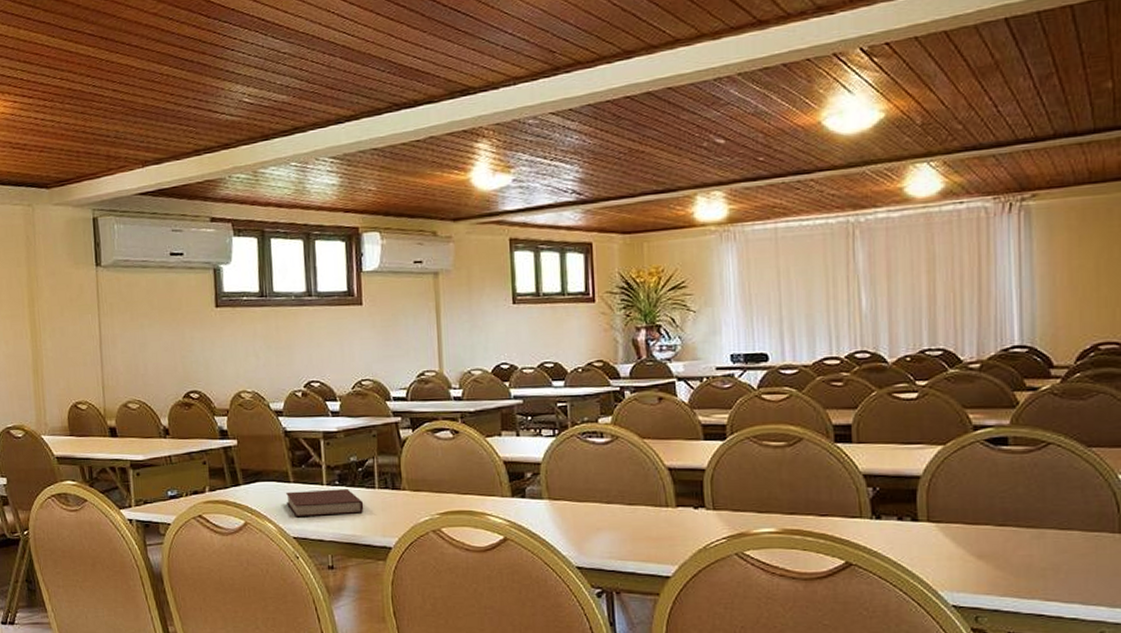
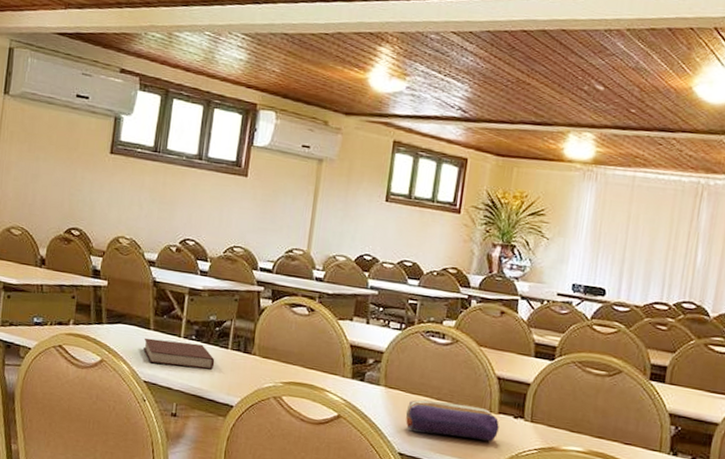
pencil case: none [576,503,680,541] -> present [405,399,499,441]

